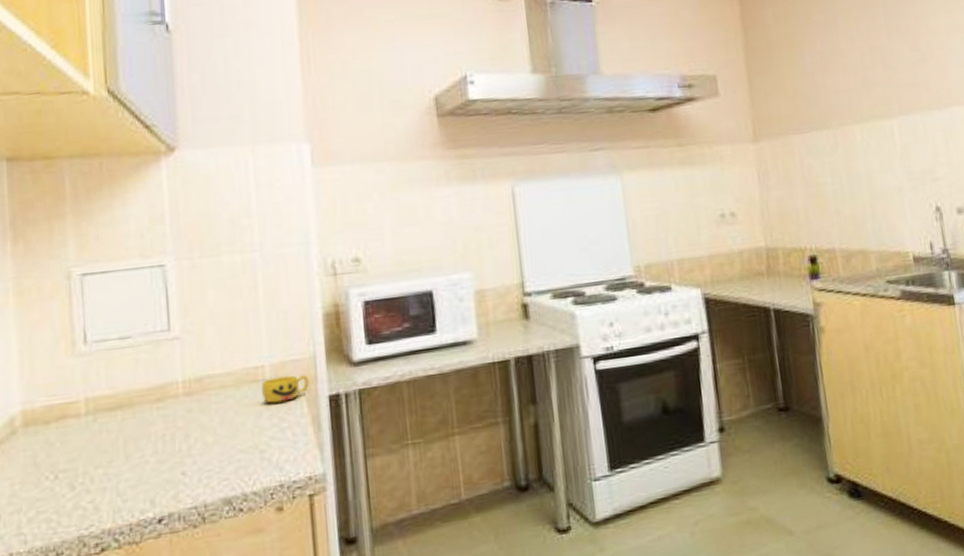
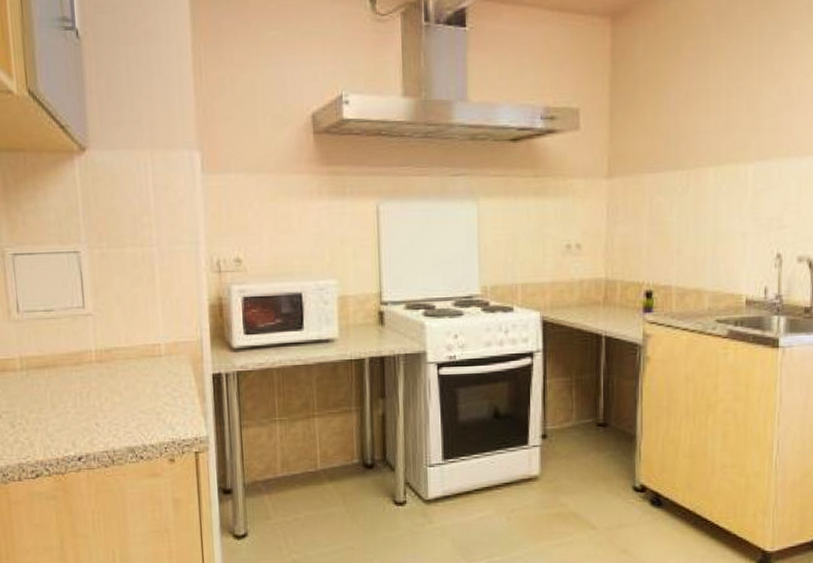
cup: present [261,375,310,404] -> none [158,354,197,376]

